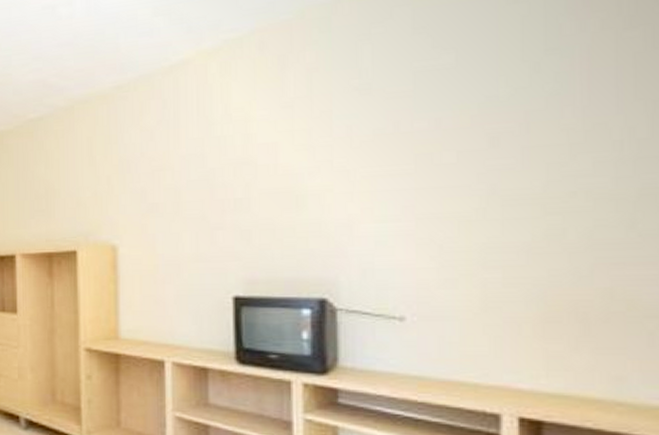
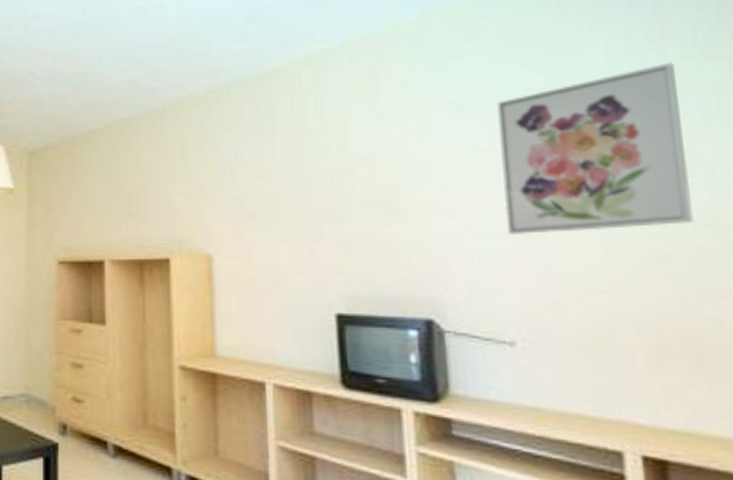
wall art: none [404,33,596,216] -> present [497,62,693,236]

